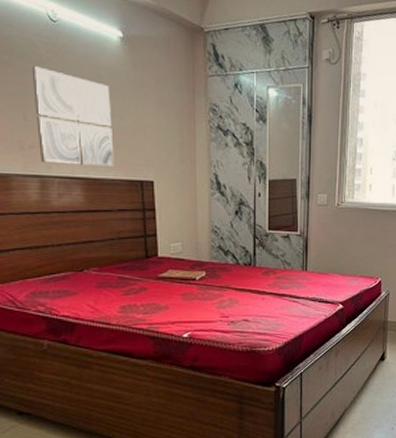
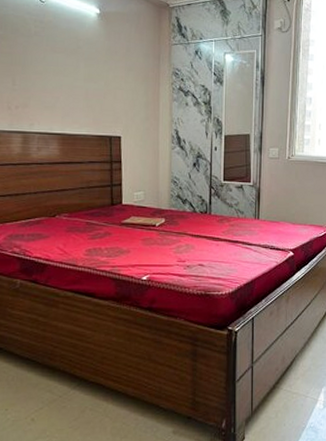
wall art: present [31,66,114,168] -> none [21,39,88,125]

